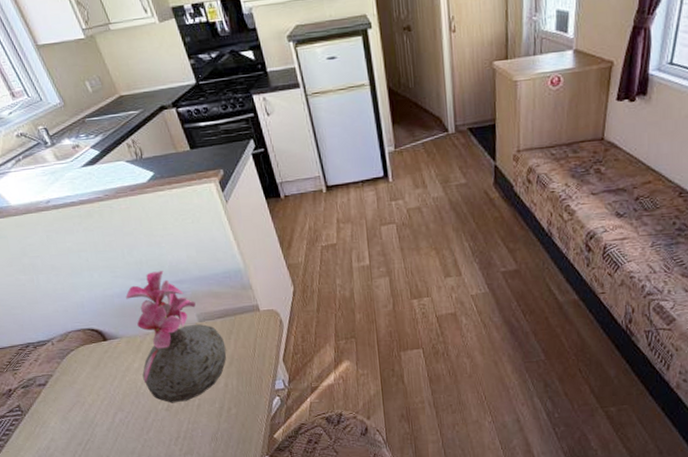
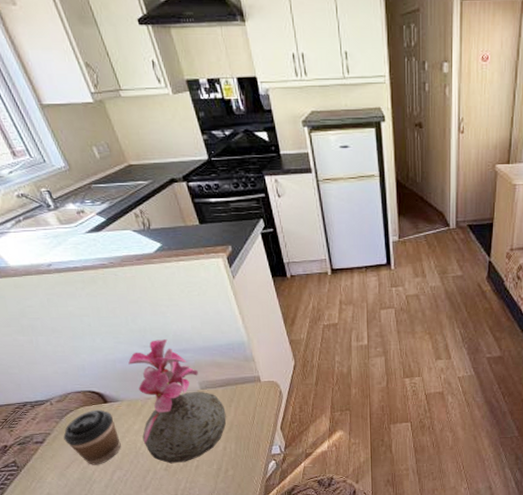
coffee cup: none [65,348,122,408] -> present [63,409,121,465]

